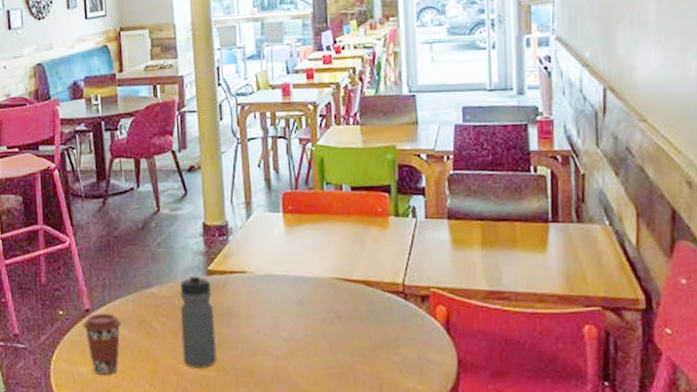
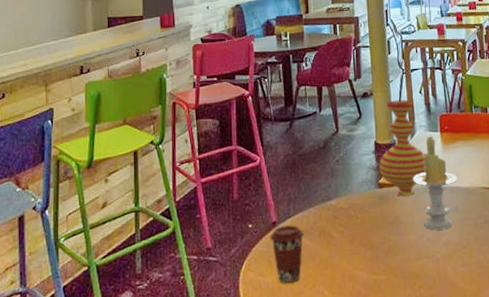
water bottle: present [180,274,217,368] -> none [355,187,387,273]
vase: none [207,174,265,286] -> present [379,100,426,197]
candle: none [248,217,303,325] -> present [413,136,458,231]

